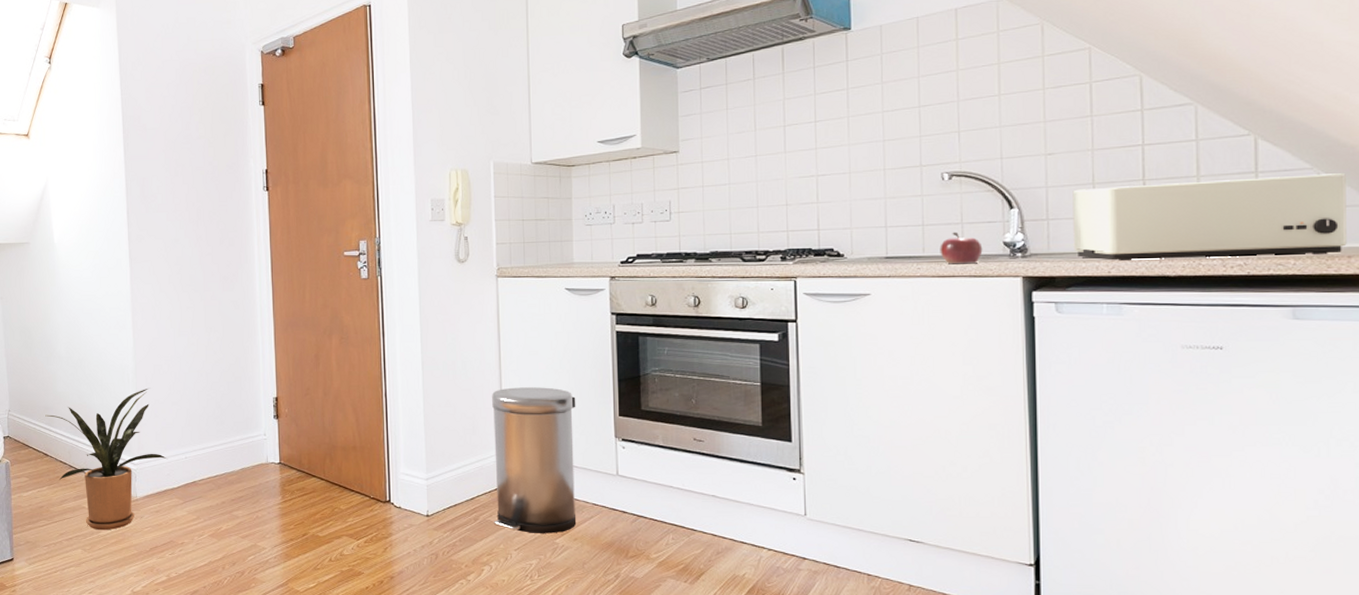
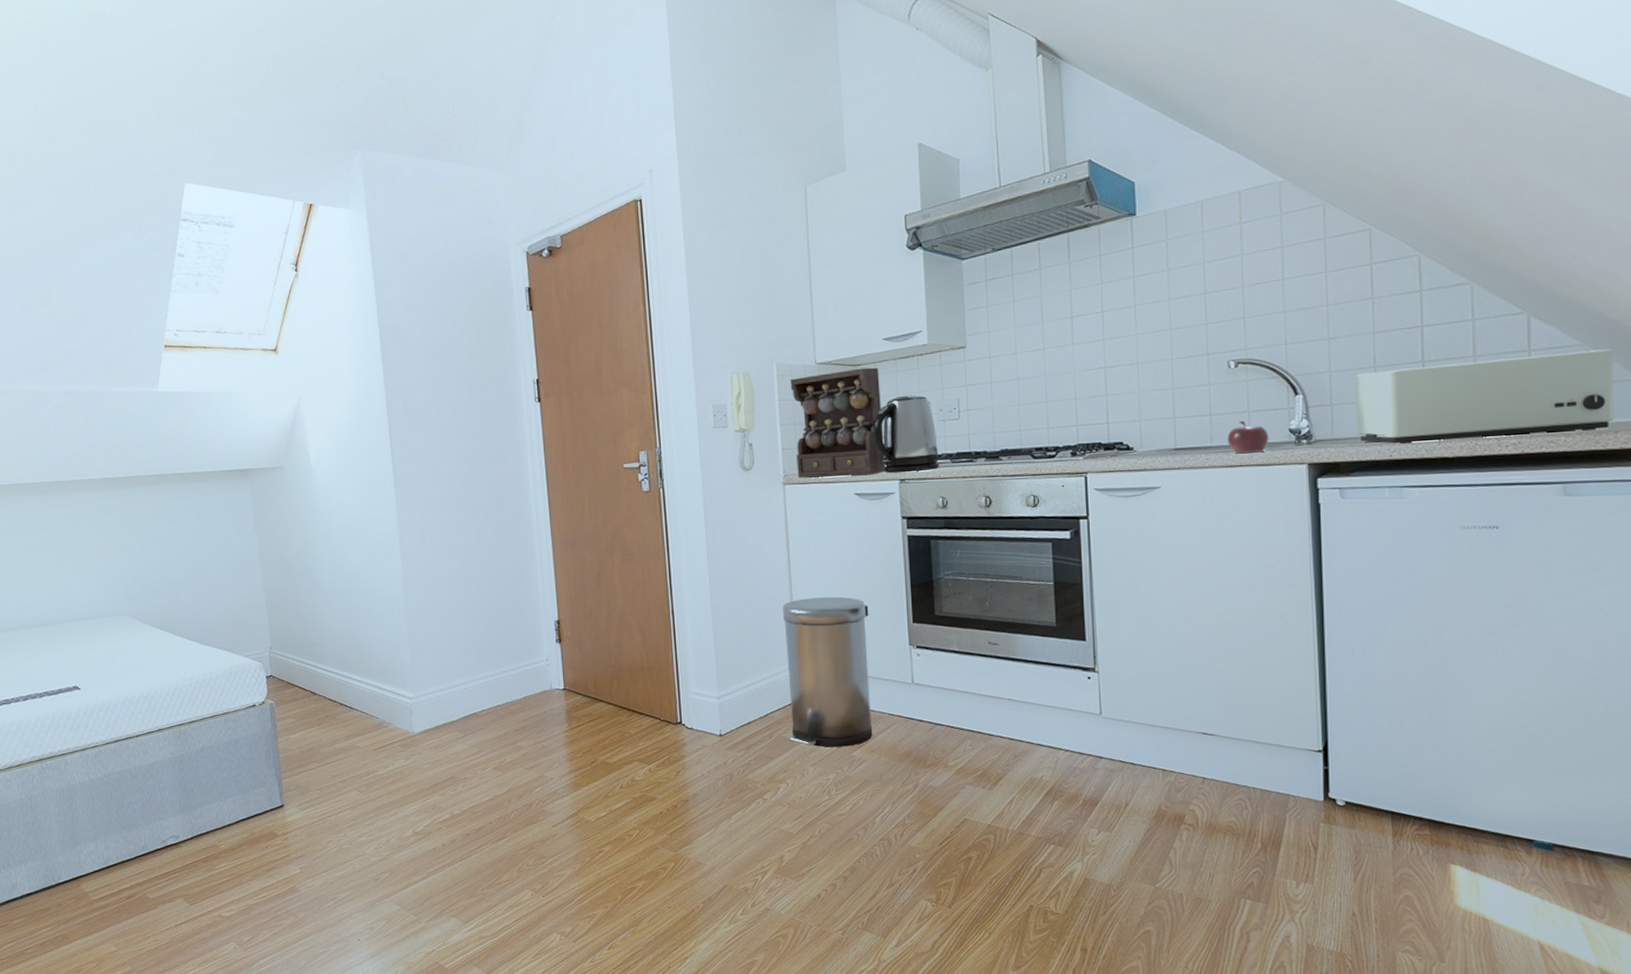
house plant: present [45,388,167,531] -> none [310,616,444,770]
spice rack: none [506,168,597,272] -> present [790,367,886,478]
kettle: none [585,195,650,271] -> present [873,394,940,474]

